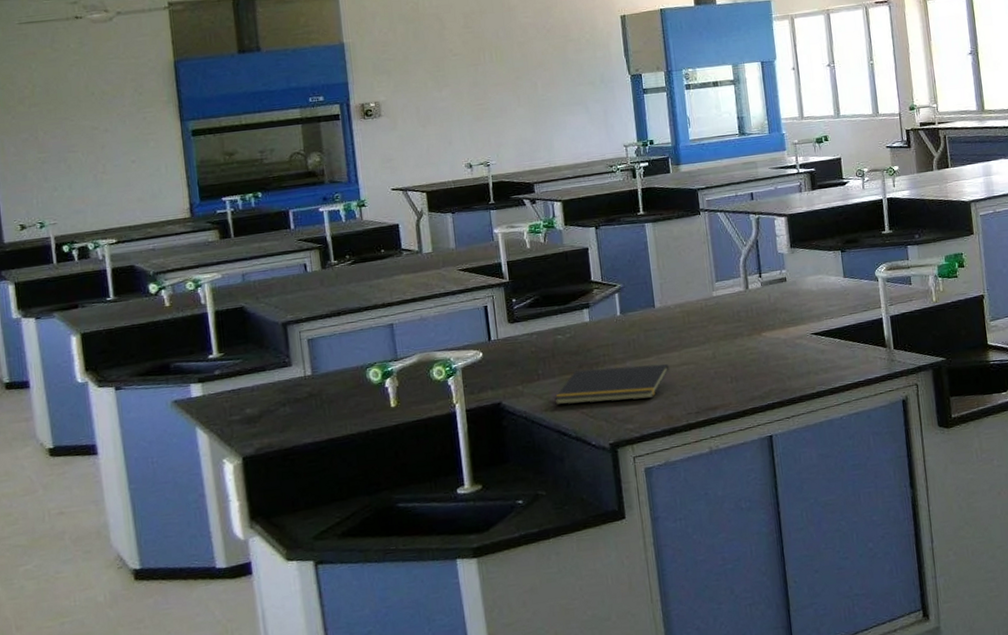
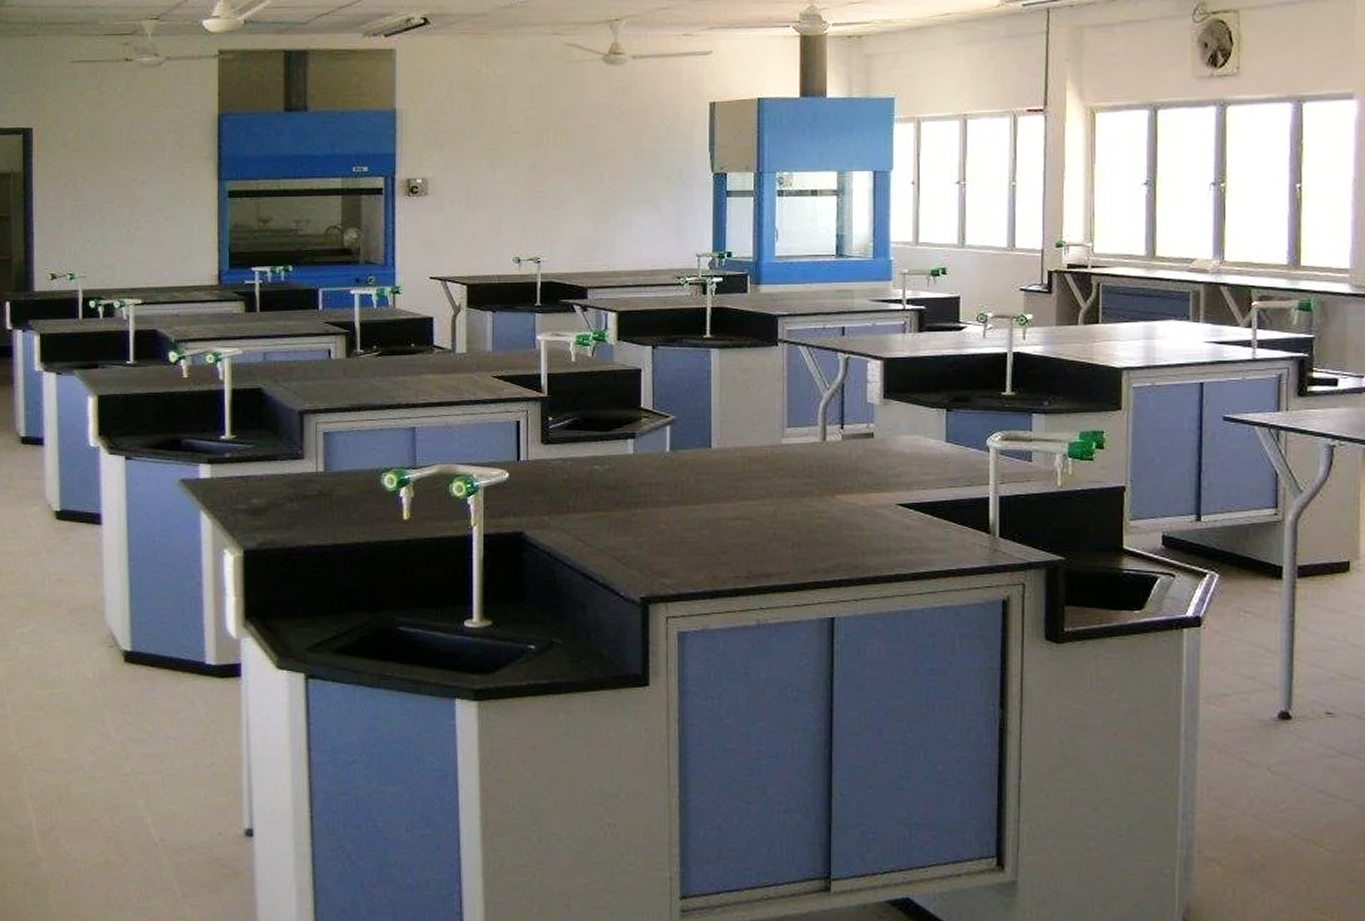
notepad: present [554,364,669,405] -> none [583,507,720,553]

